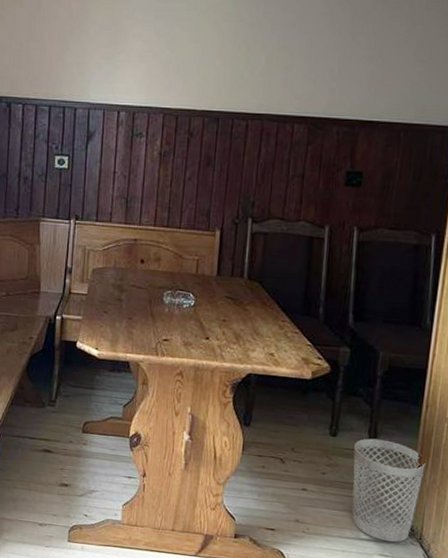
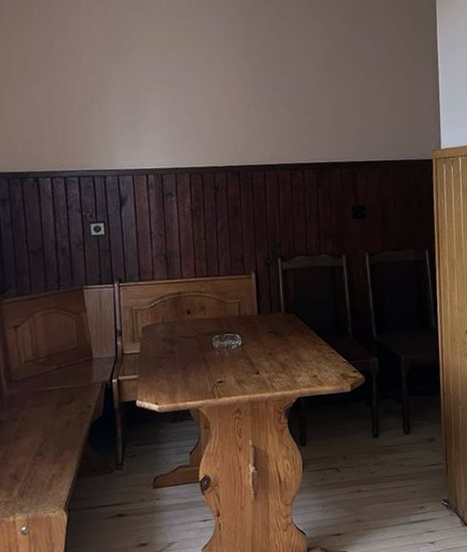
wastebasket: present [352,438,426,543] -> none [394,430,451,519]

